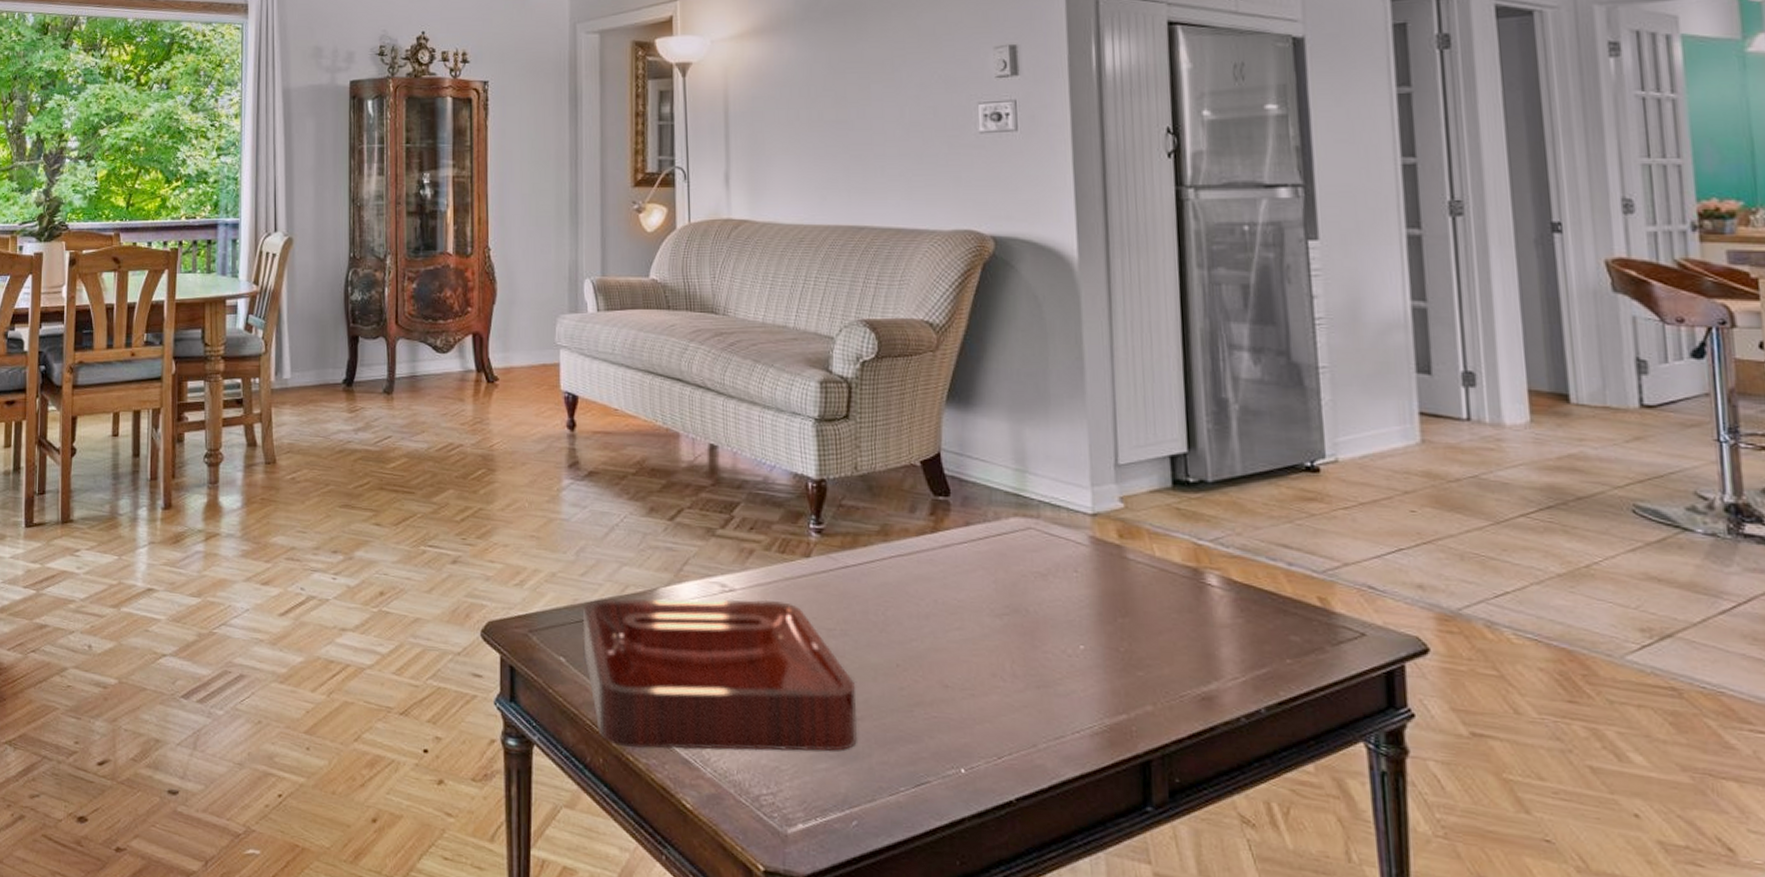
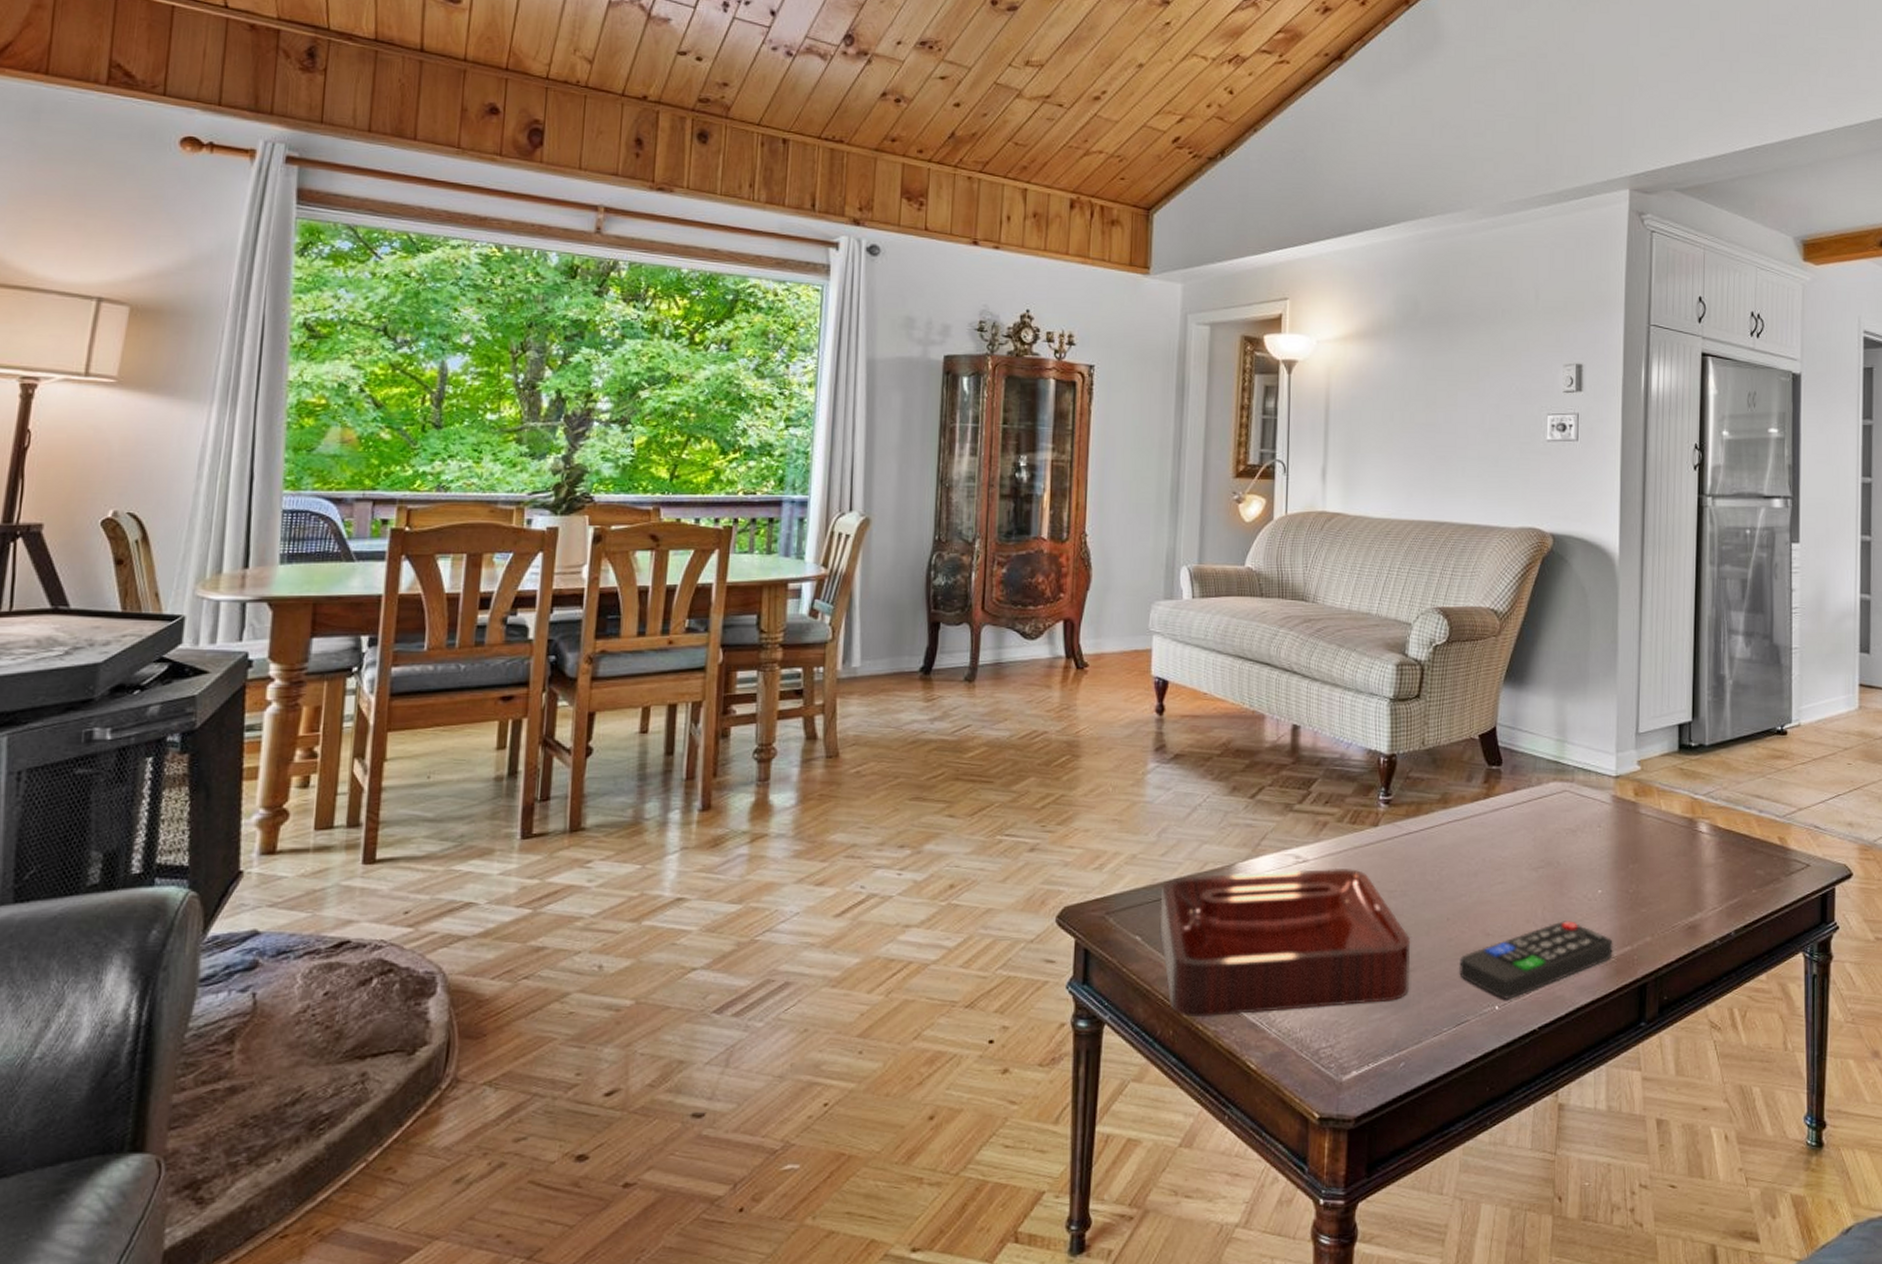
remote control: none [914,678,1104,764] -> present [1459,921,1613,1001]

